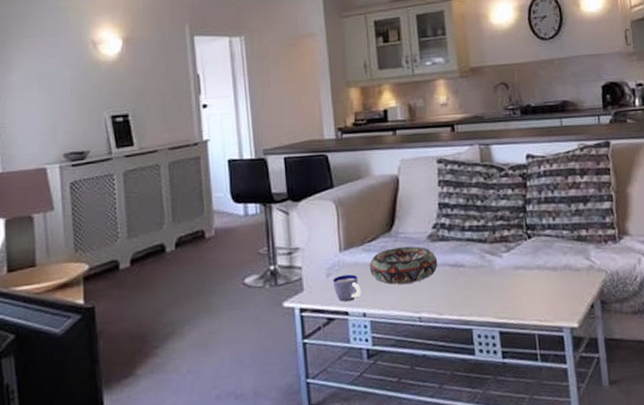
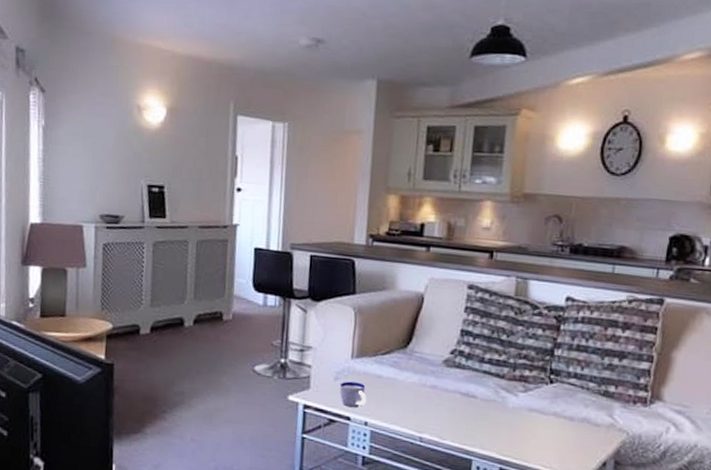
decorative bowl: present [369,246,438,284] -> none [378,365,450,403]

